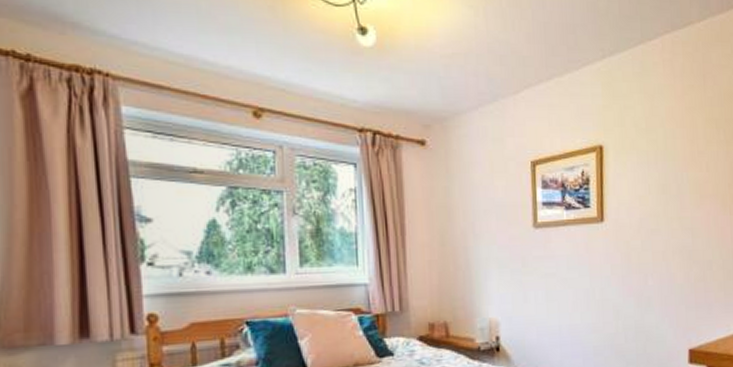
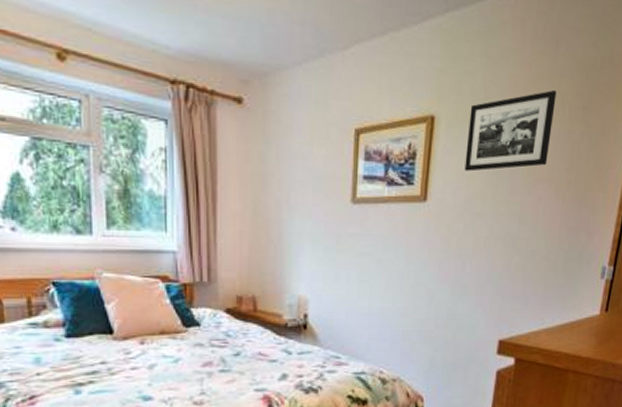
picture frame: none [634,118,711,192] -> present [464,90,557,172]

